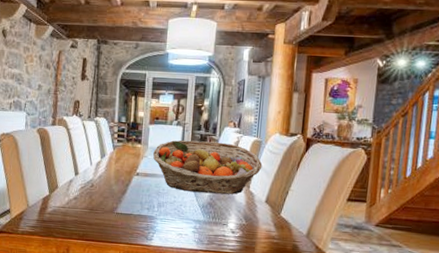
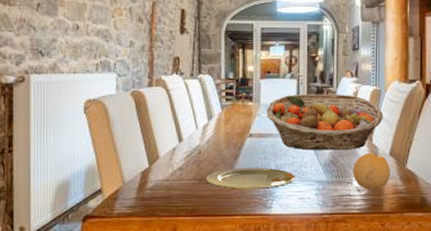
plate: none [97,202,175,223] -> present [206,167,295,189]
fruit: none [228,199,265,234] -> present [353,153,390,190]

